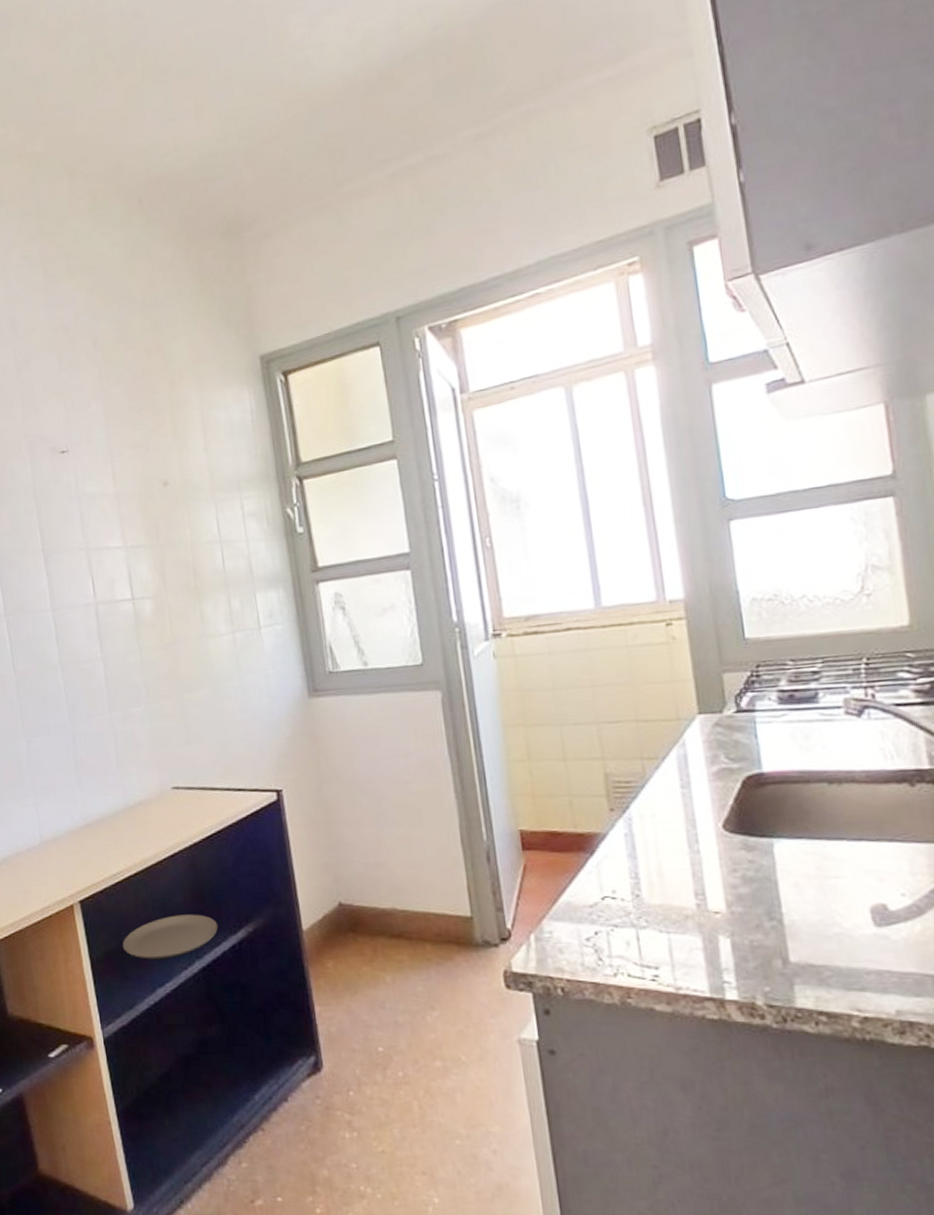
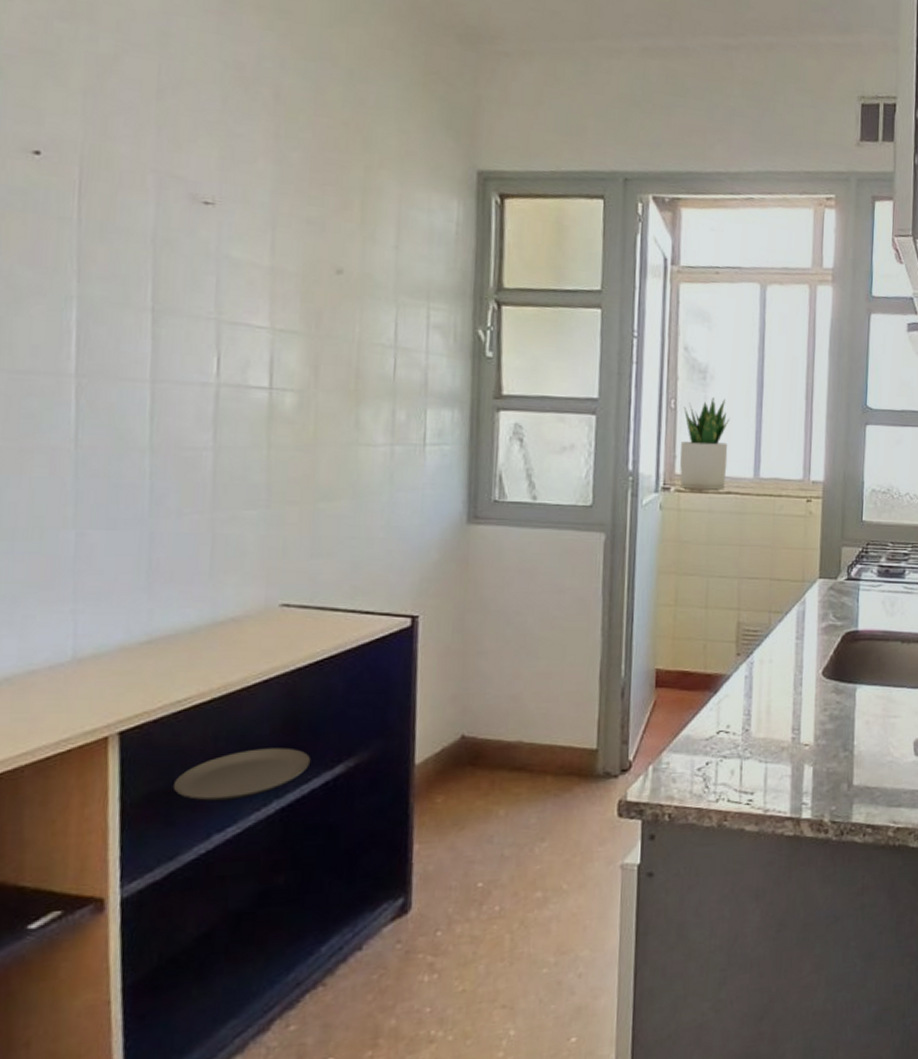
planter: none [500,526,562,632] -> present [679,397,730,491]

